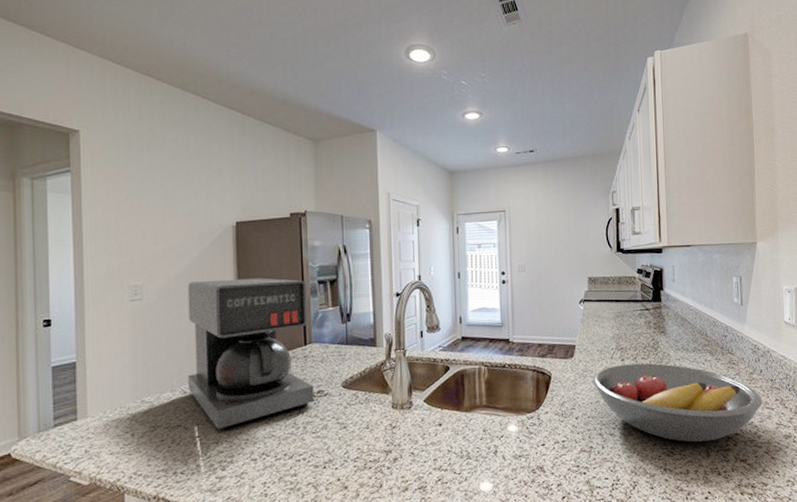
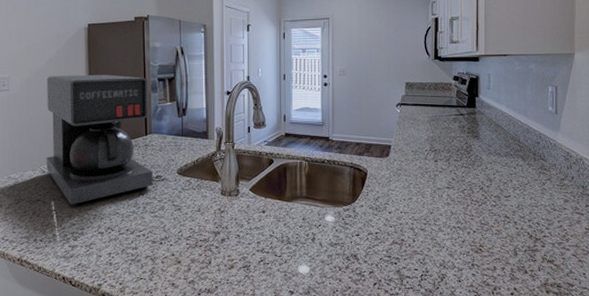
fruit bowl: present [592,363,763,443] -> none [406,165,573,241]

